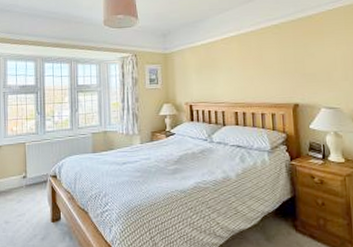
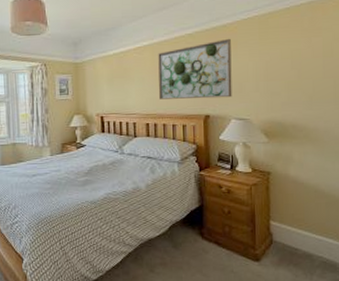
wall art: none [245,28,321,89] -> present [158,38,232,100]

